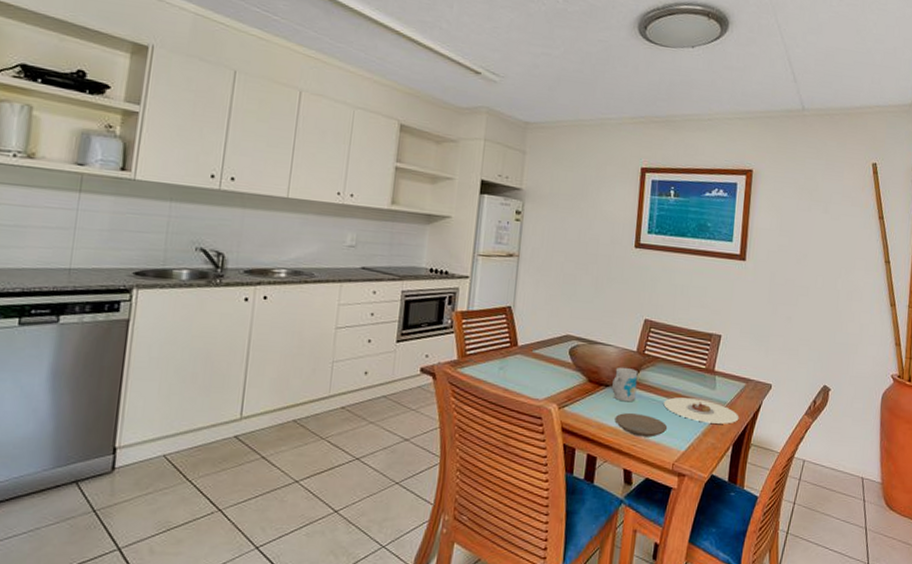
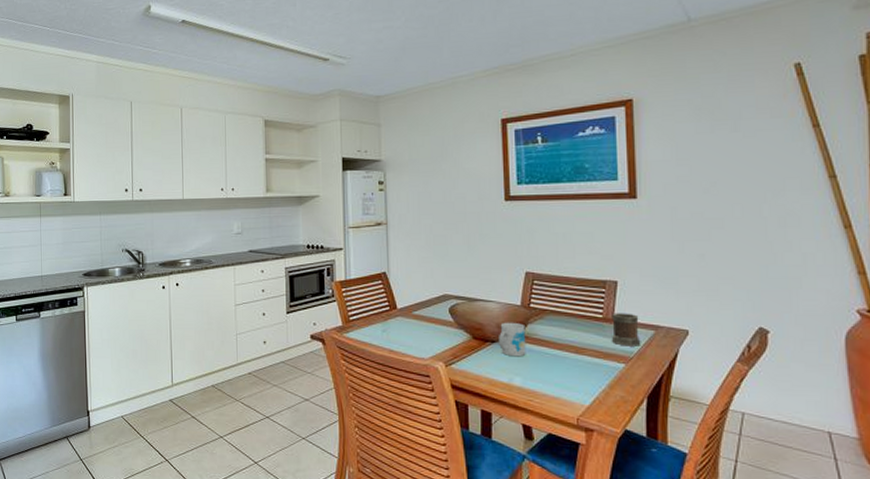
plate: present [614,412,668,437] -> none [506,367,567,392]
plate: present [663,397,739,424] -> none [558,349,652,376]
mug: none [711,364,735,397] -> present [612,313,641,346]

